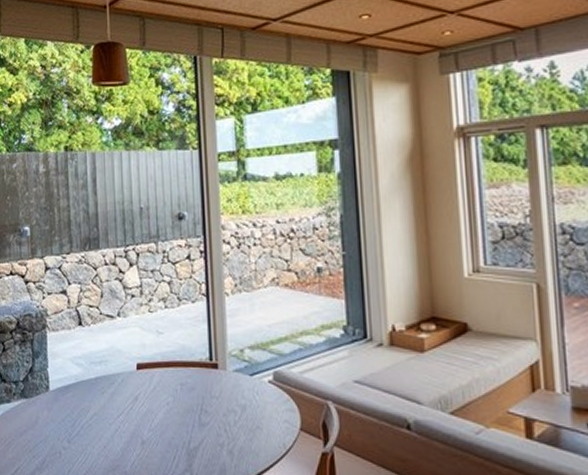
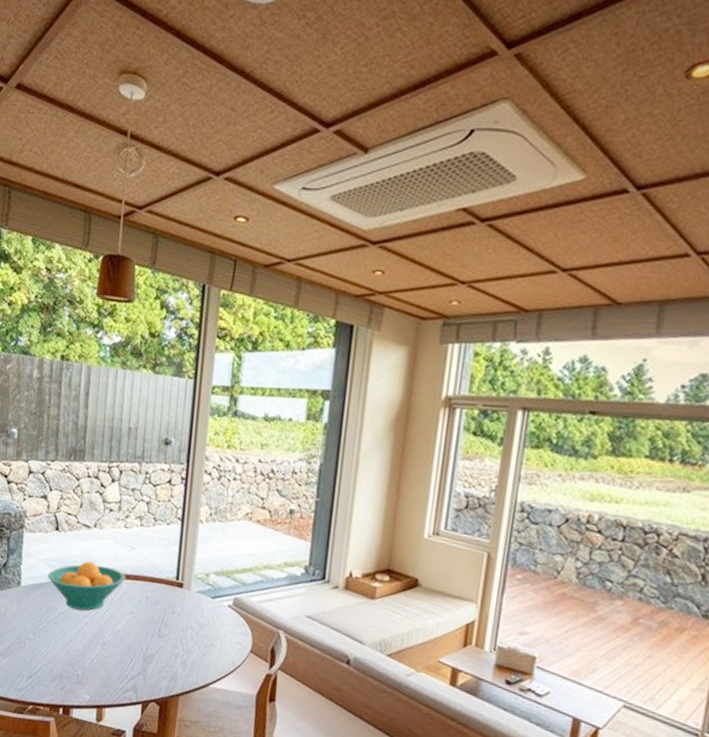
fruit bowl: none [76,353,157,408] -> present [48,560,126,611]

